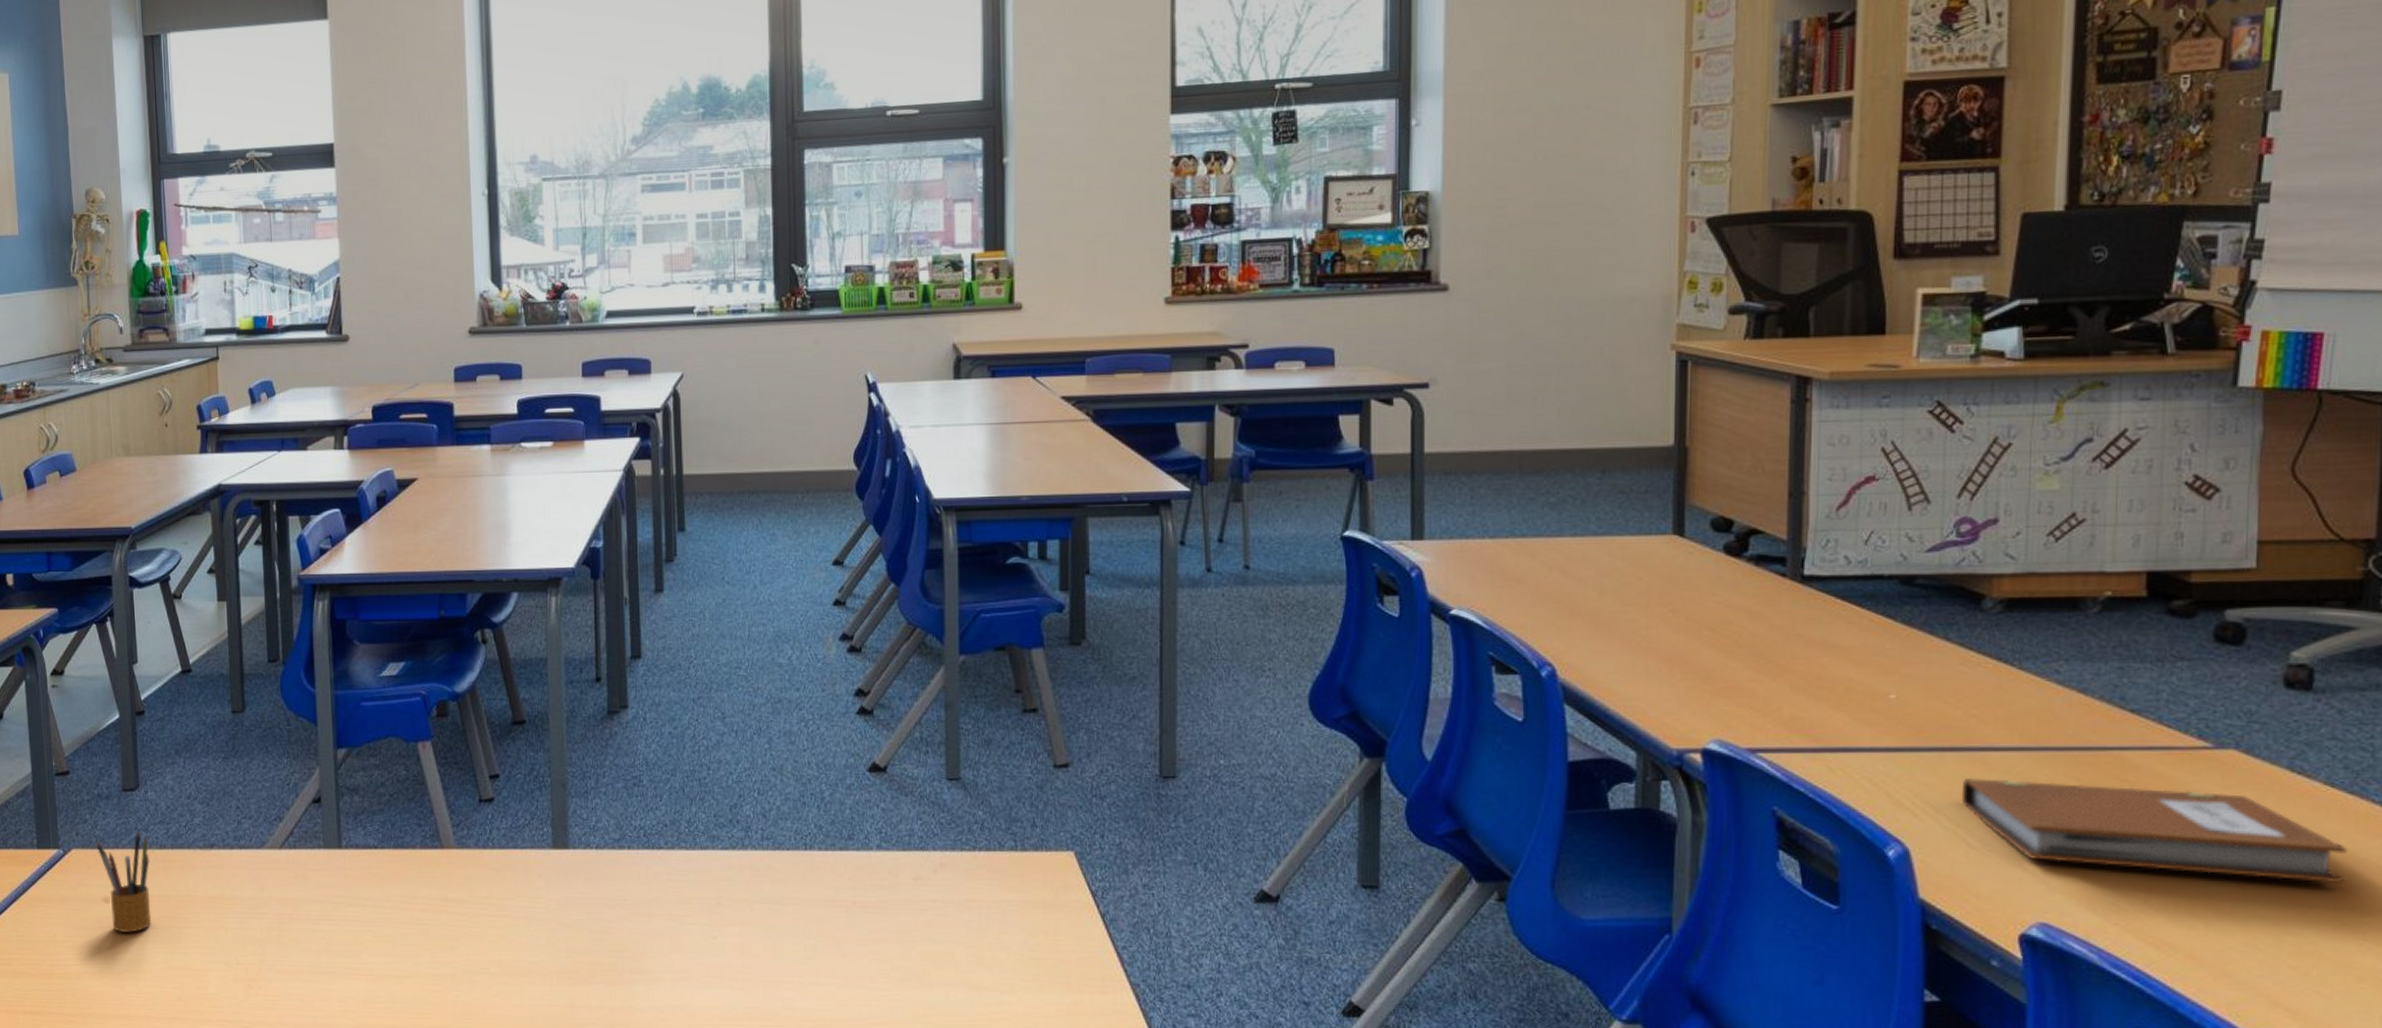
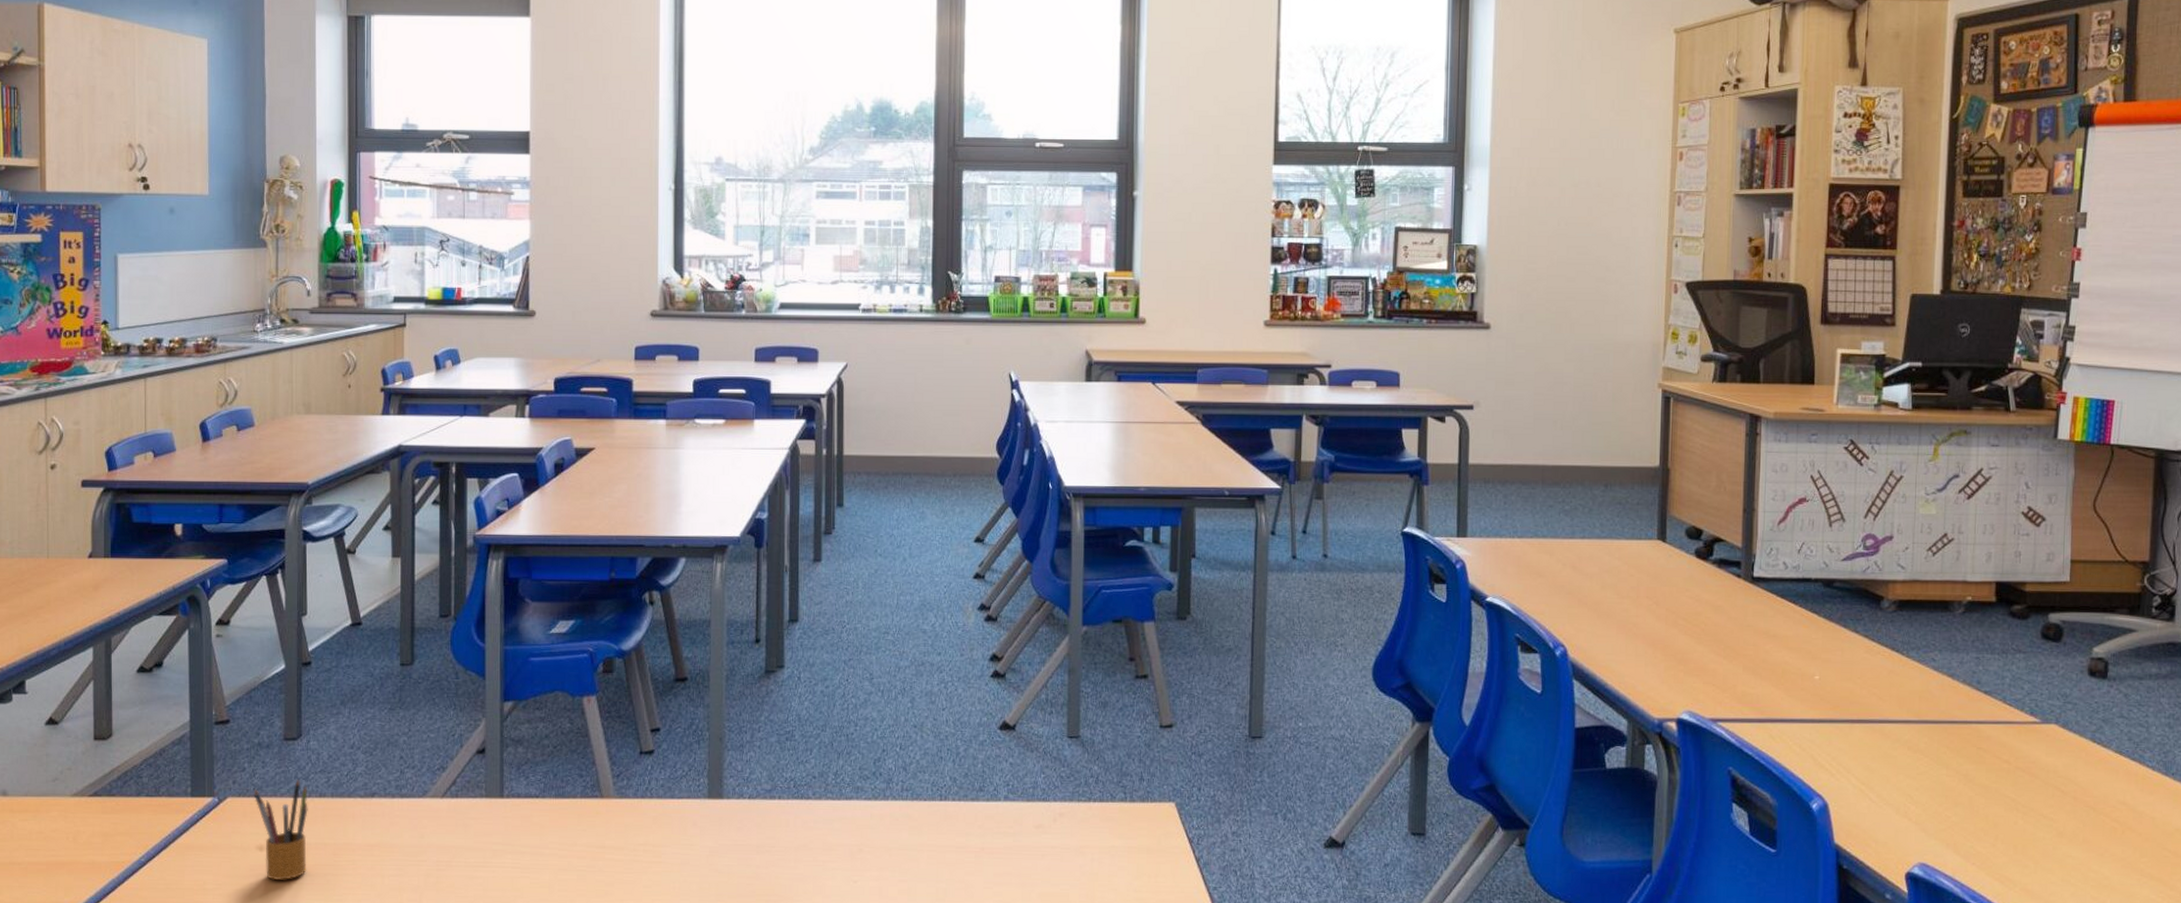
notebook: present [1961,777,2347,882] -> none [1865,744,2131,830]

